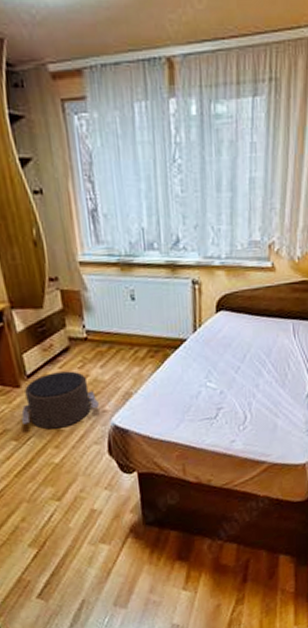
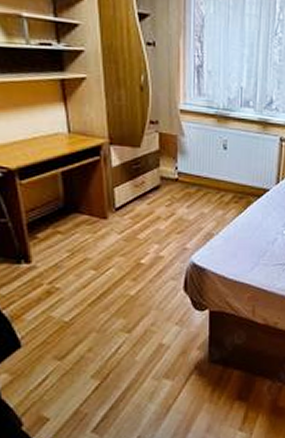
pouf: present [20,371,99,430] -> none [103,208,181,262]

